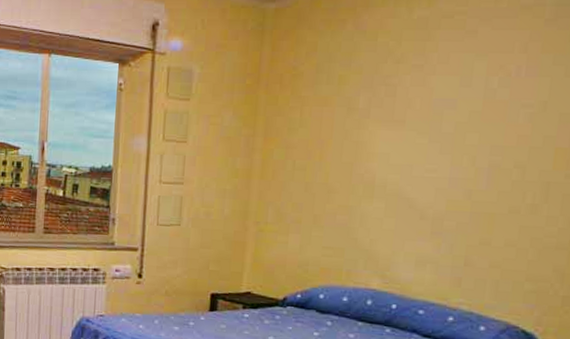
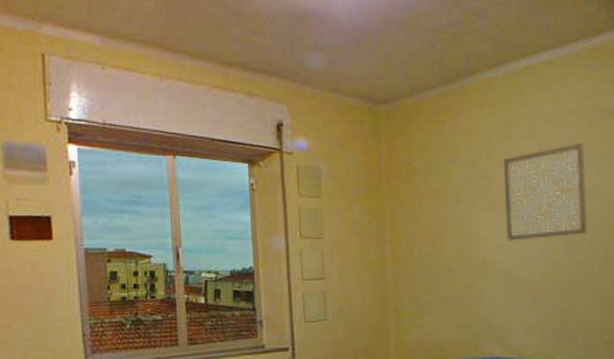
wall art: none [406,46,535,161] -> present [504,142,588,241]

